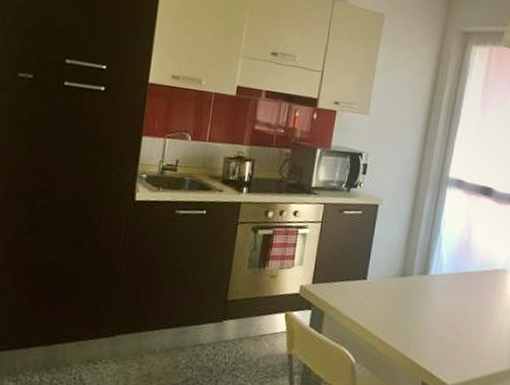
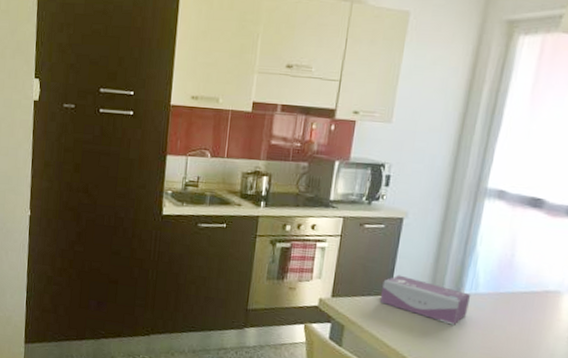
tissue box: none [357,259,437,305] -> present [379,274,471,326]

